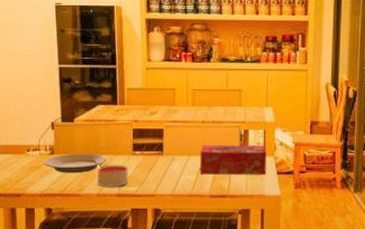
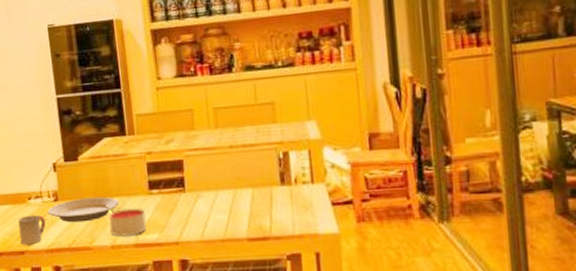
cup: none [17,164,42,190] -> present [18,214,46,246]
tissue box: present [200,145,266,175] -> none [230,170,317,213]

